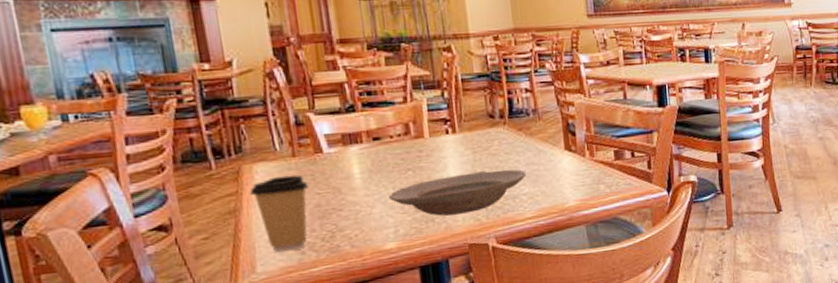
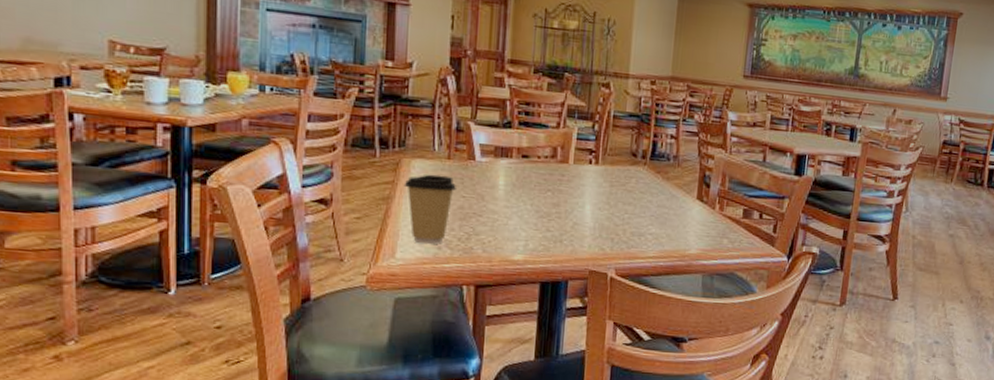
plate: present [388,169,527,216] -> none [525,203,657,242]

